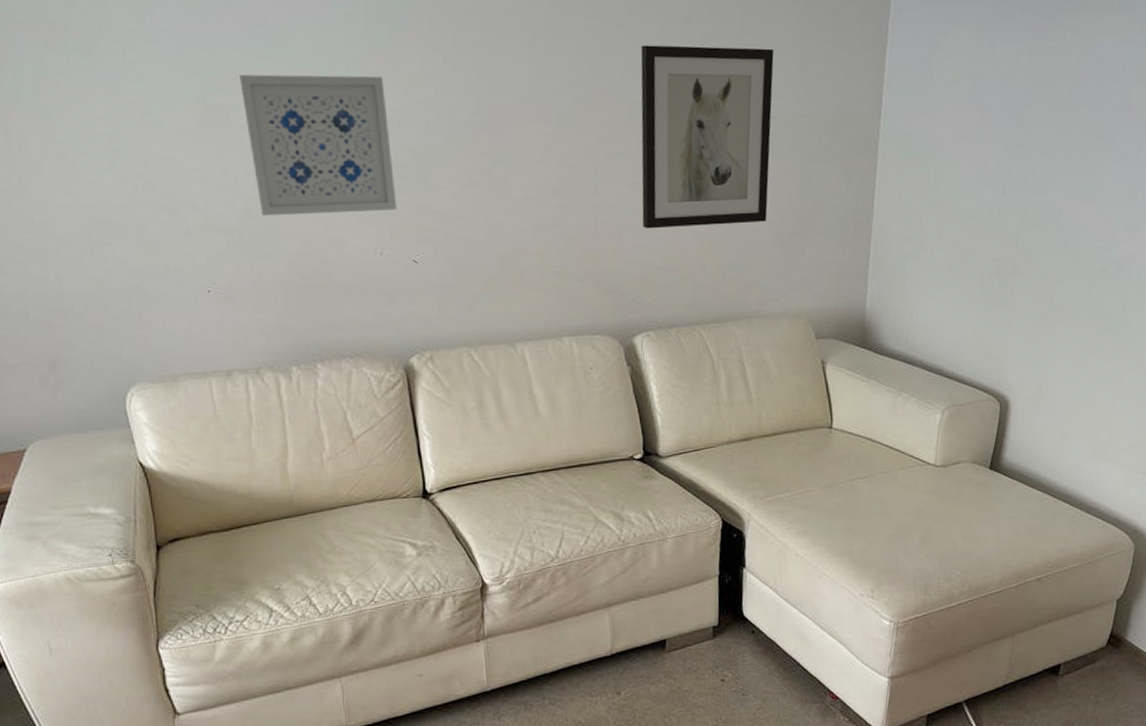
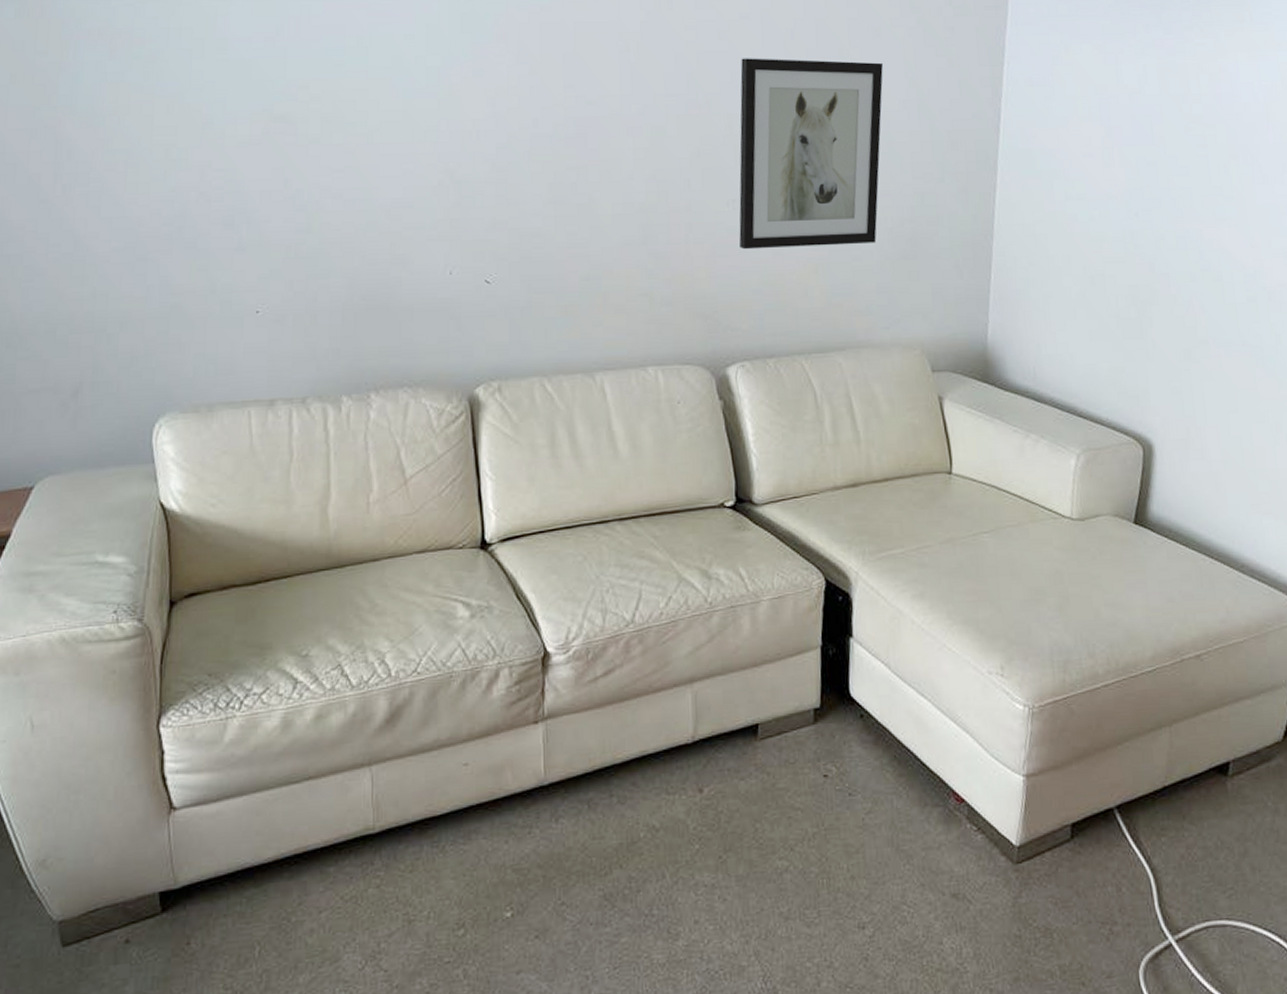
wall art: present [239,74,398,217] -> none [311,84,471,232]

